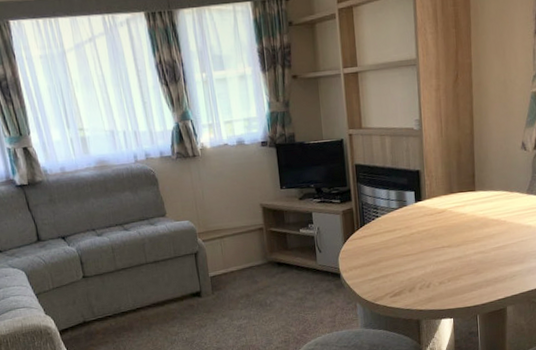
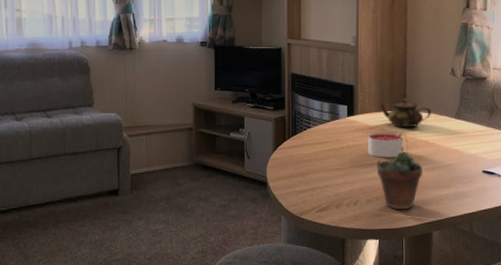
candle: none [437,214,474,240] -> present [368,132,404,158]
teapot: none [447,178,502,209] -> present [380,98,431,128]
succulent plant: none [447,213,496,289] -> present [376,133,424,210]

